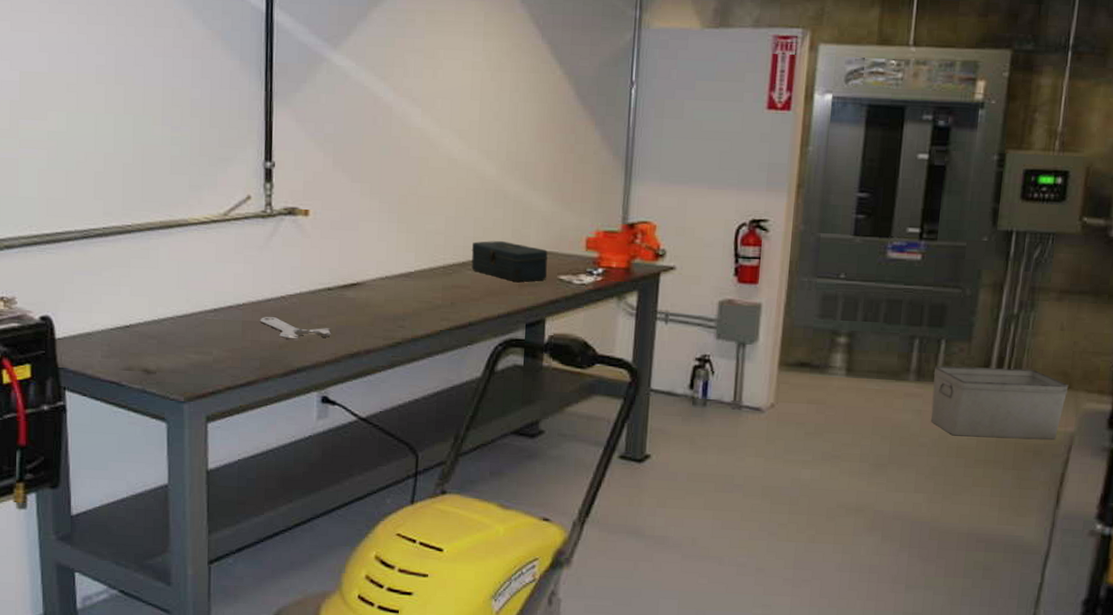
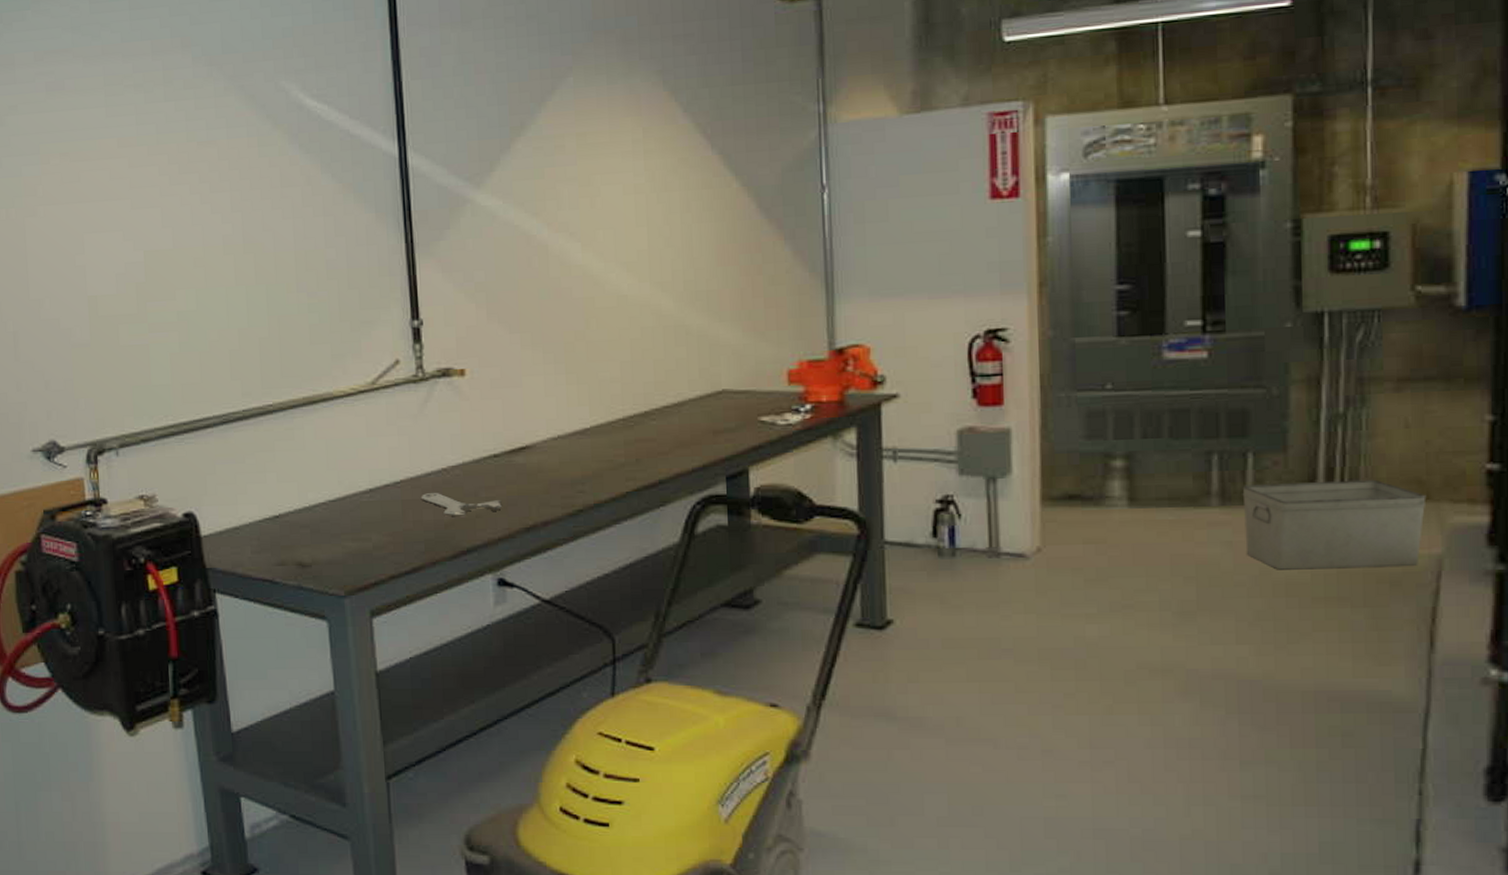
toolbox: present [471,240,549,283] -> none [653,382,745,430]

